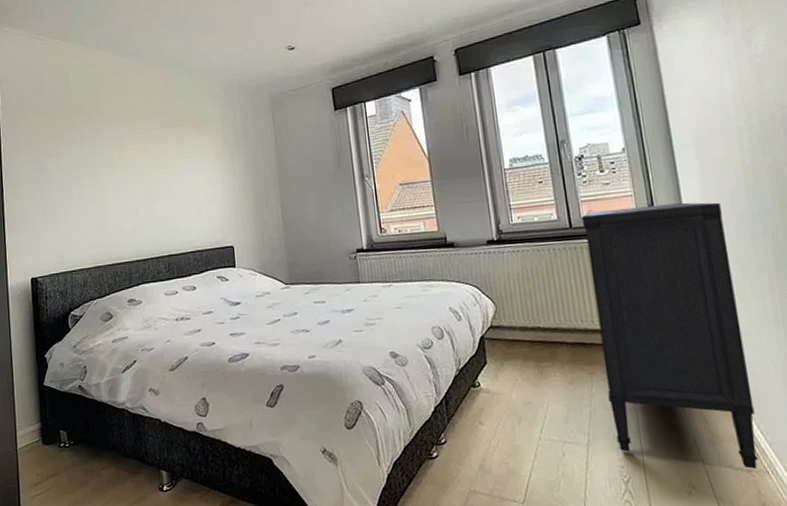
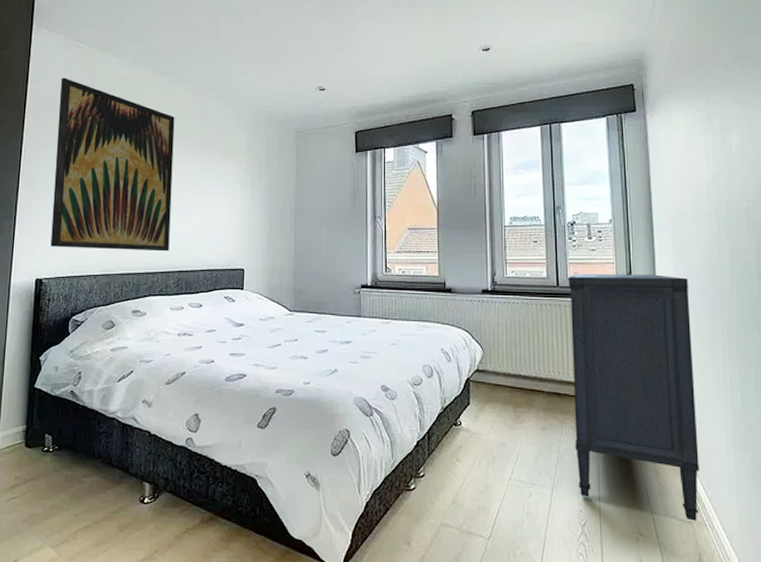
wall art: none [29,73,156,245] -> present [50,78,175,252]

